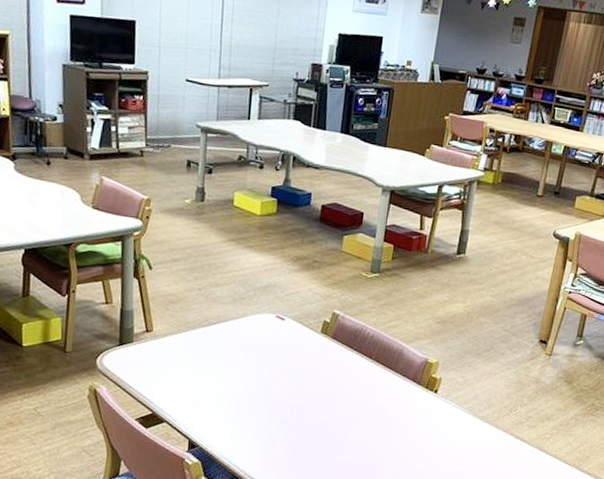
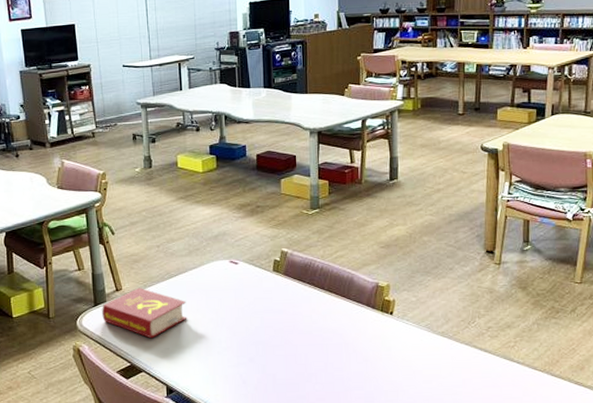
book: none [126,331,223,388] -> present [102,287,187,339]

